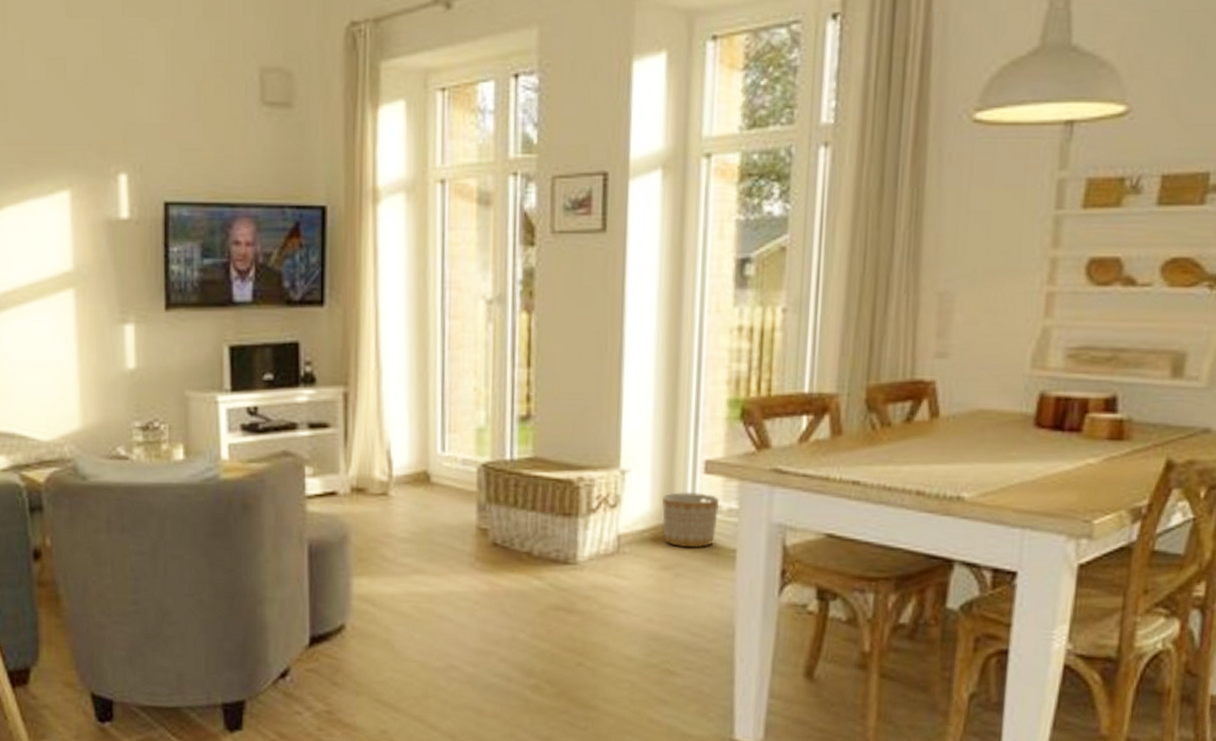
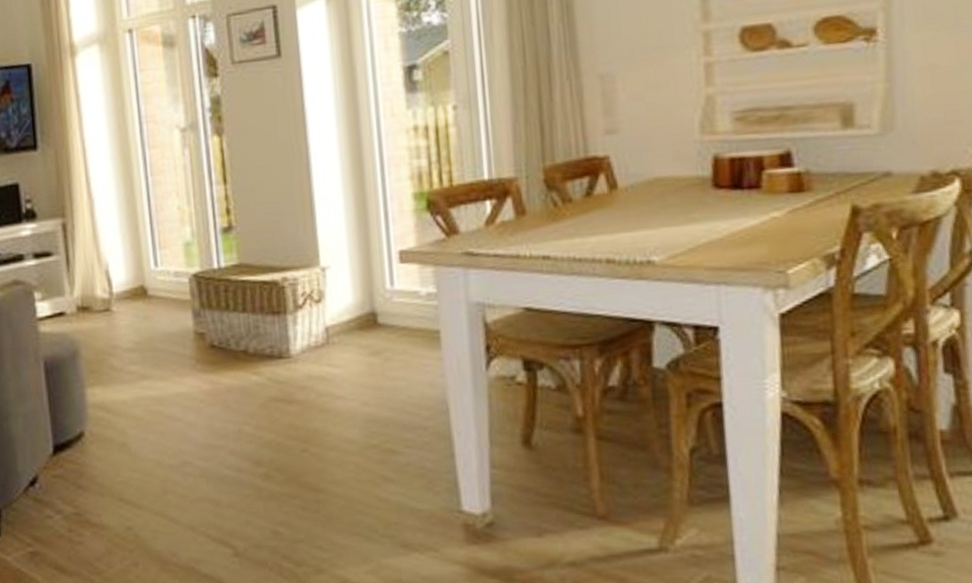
planter: present [662,491,720,547] -> none [363,280,419,333]

